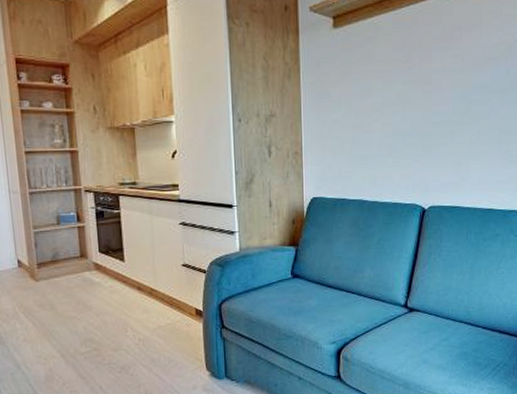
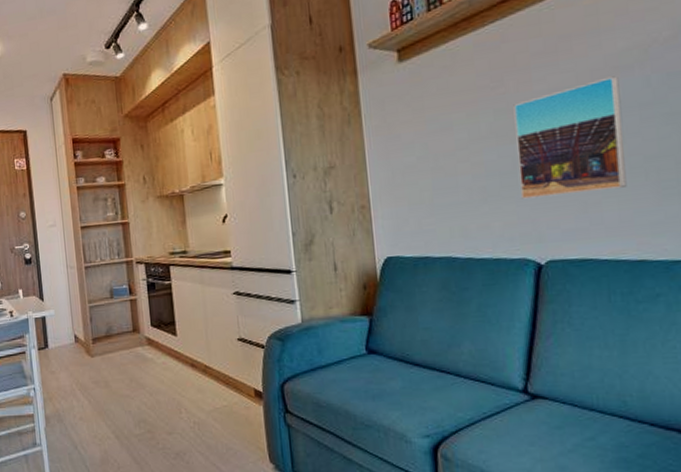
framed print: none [415,65,490,156] -> present [513,76,627,199]

